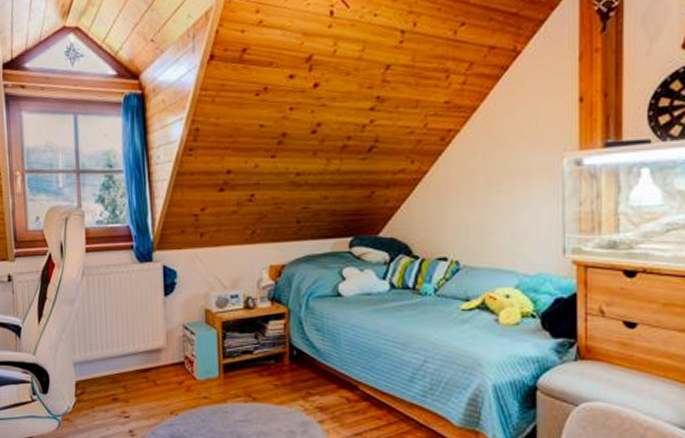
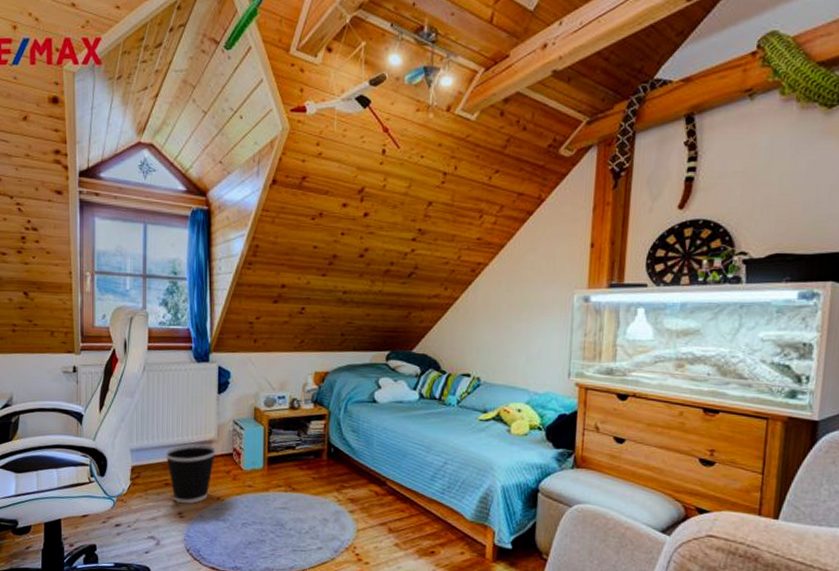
wastebasket: none [111,353,167,421] -> present [165,444,217,504]

